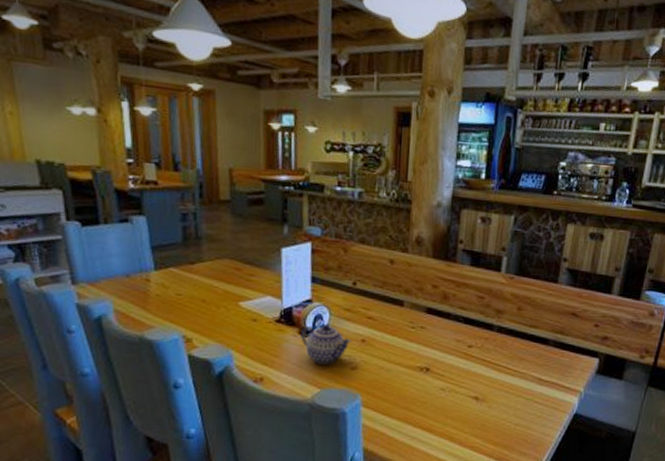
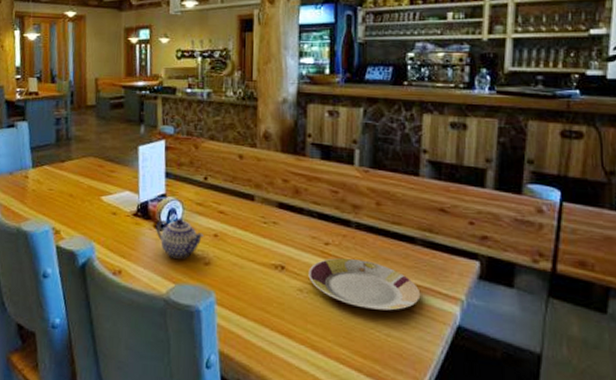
plate: none [451,359,548,405] -> present [308,258,421,311]

